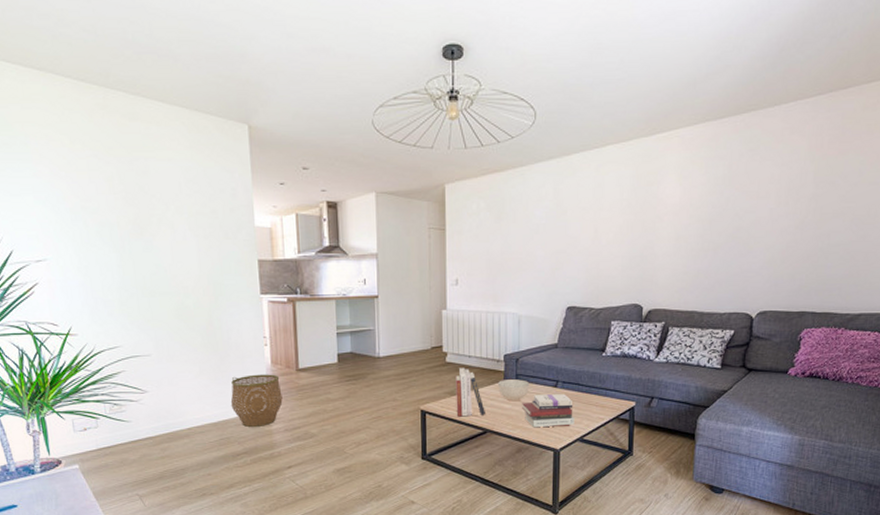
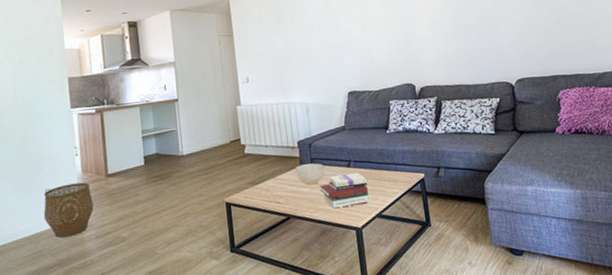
books: present [456,367,485,417] -> none [255,157,287,206]

